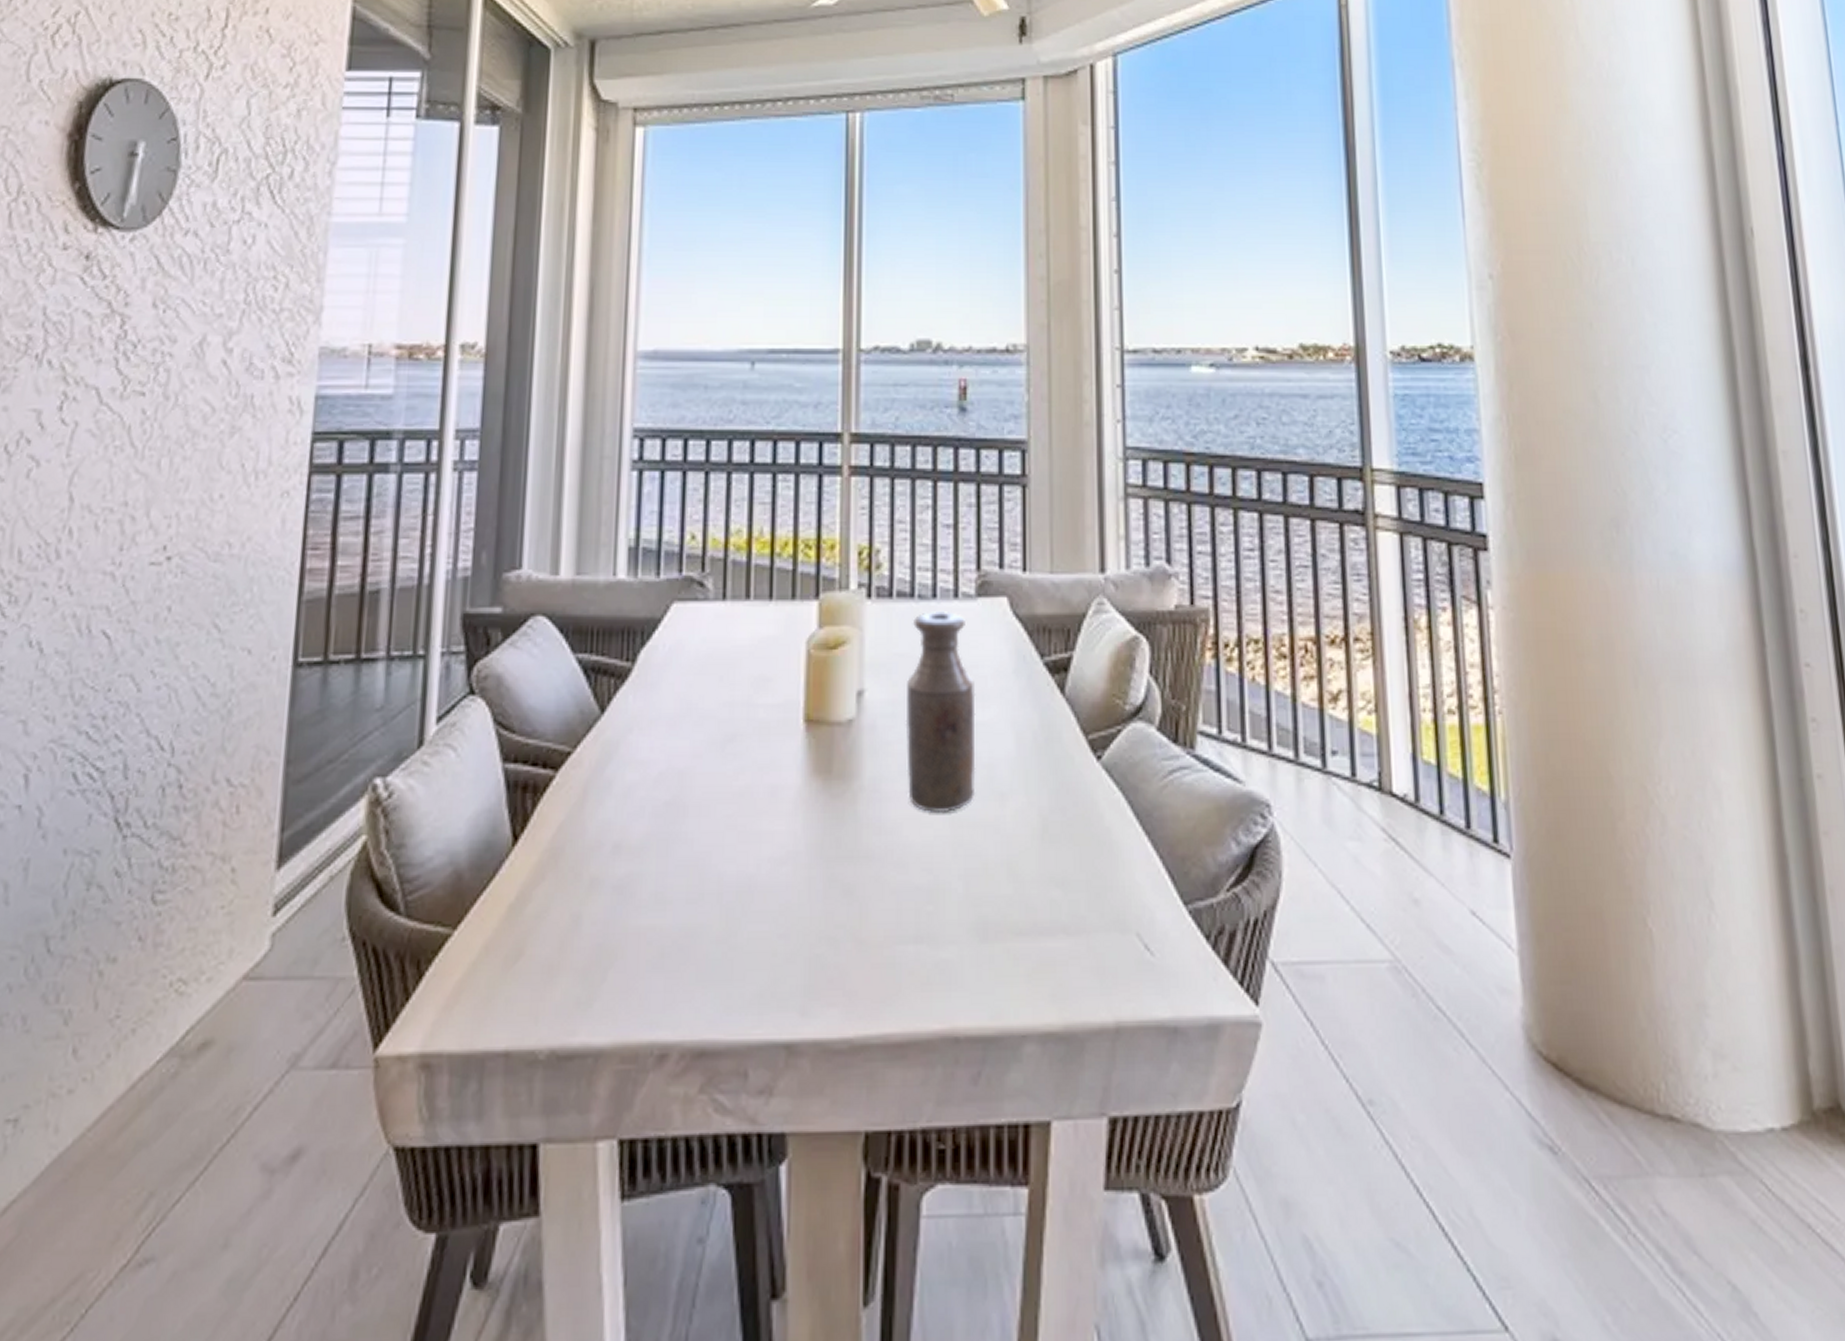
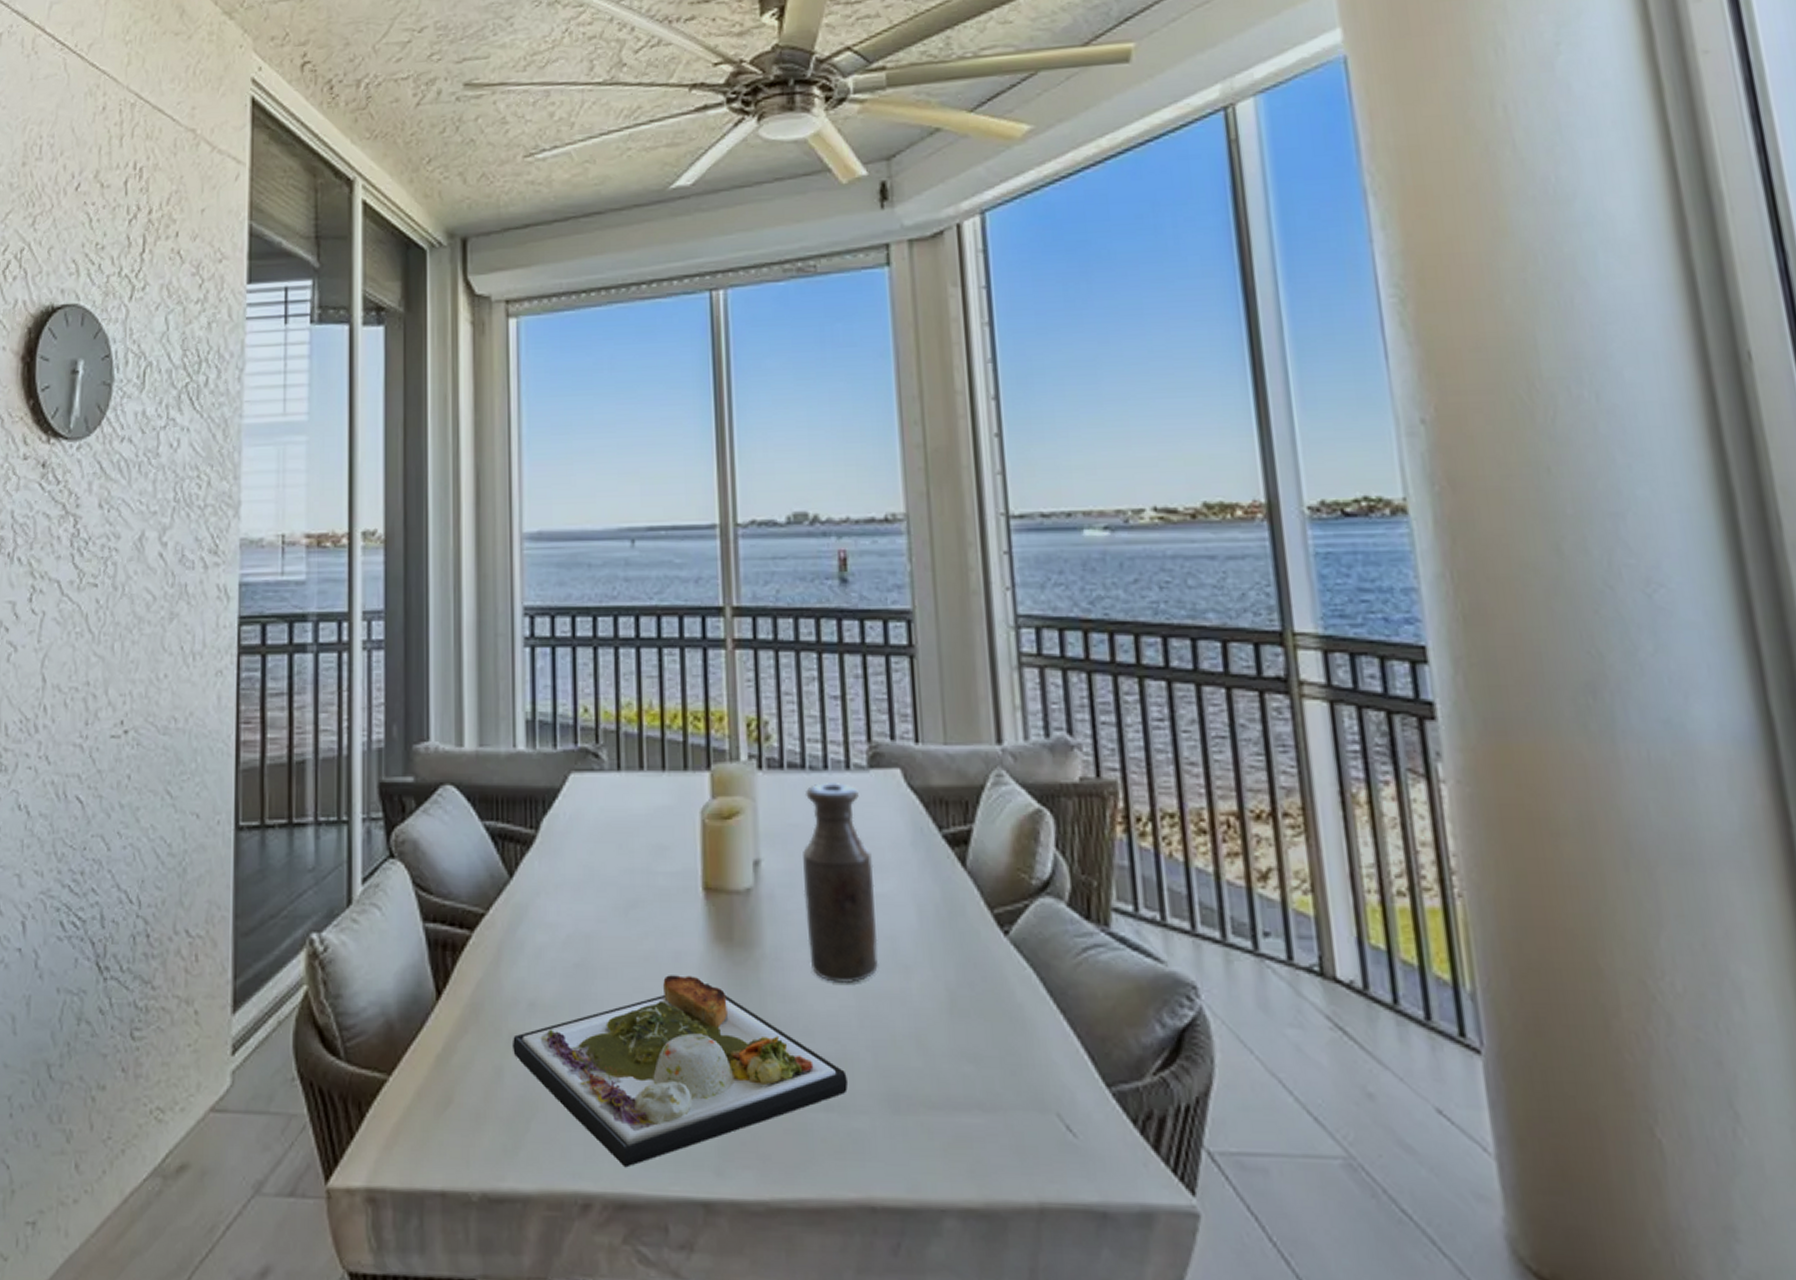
dinner plate: none [593,810,938,1013] -> present [513,975,848,1168]

